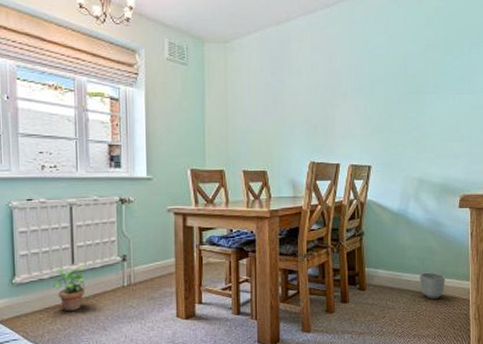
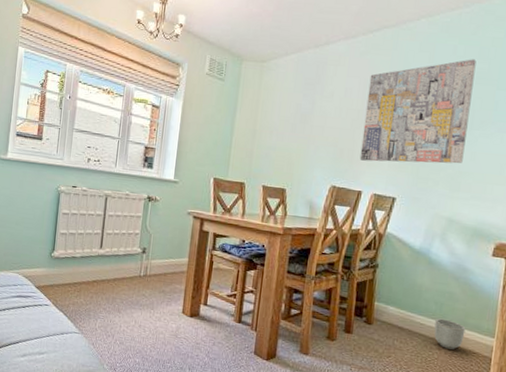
potted plant: present [52,266,87,312] -> none [82,249,112,290]
wall art: none [333,28,424,134] -> present [359,59,476,164]

